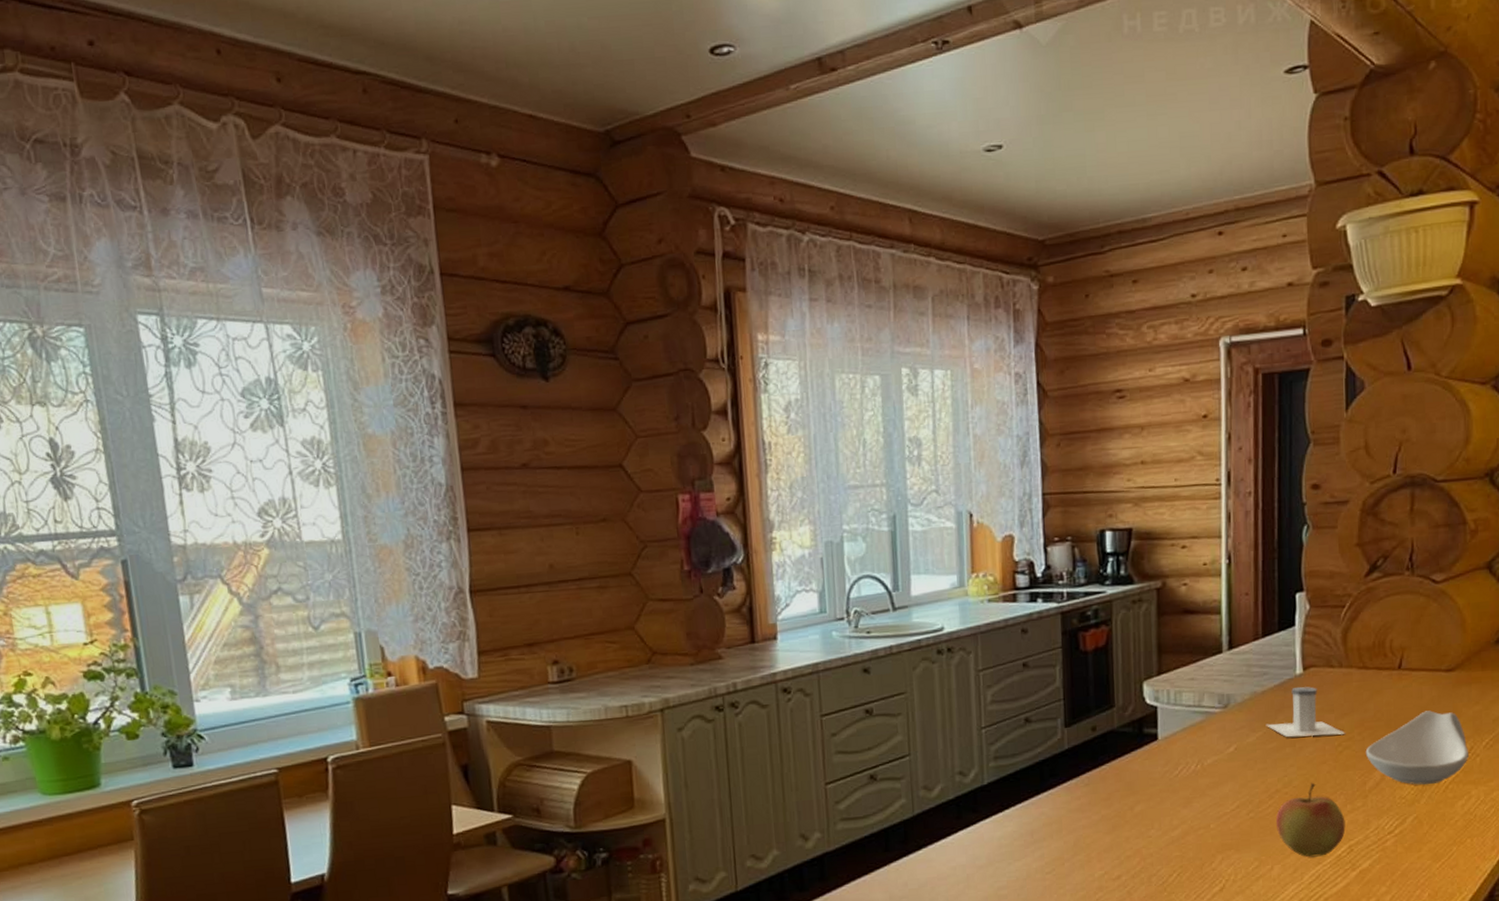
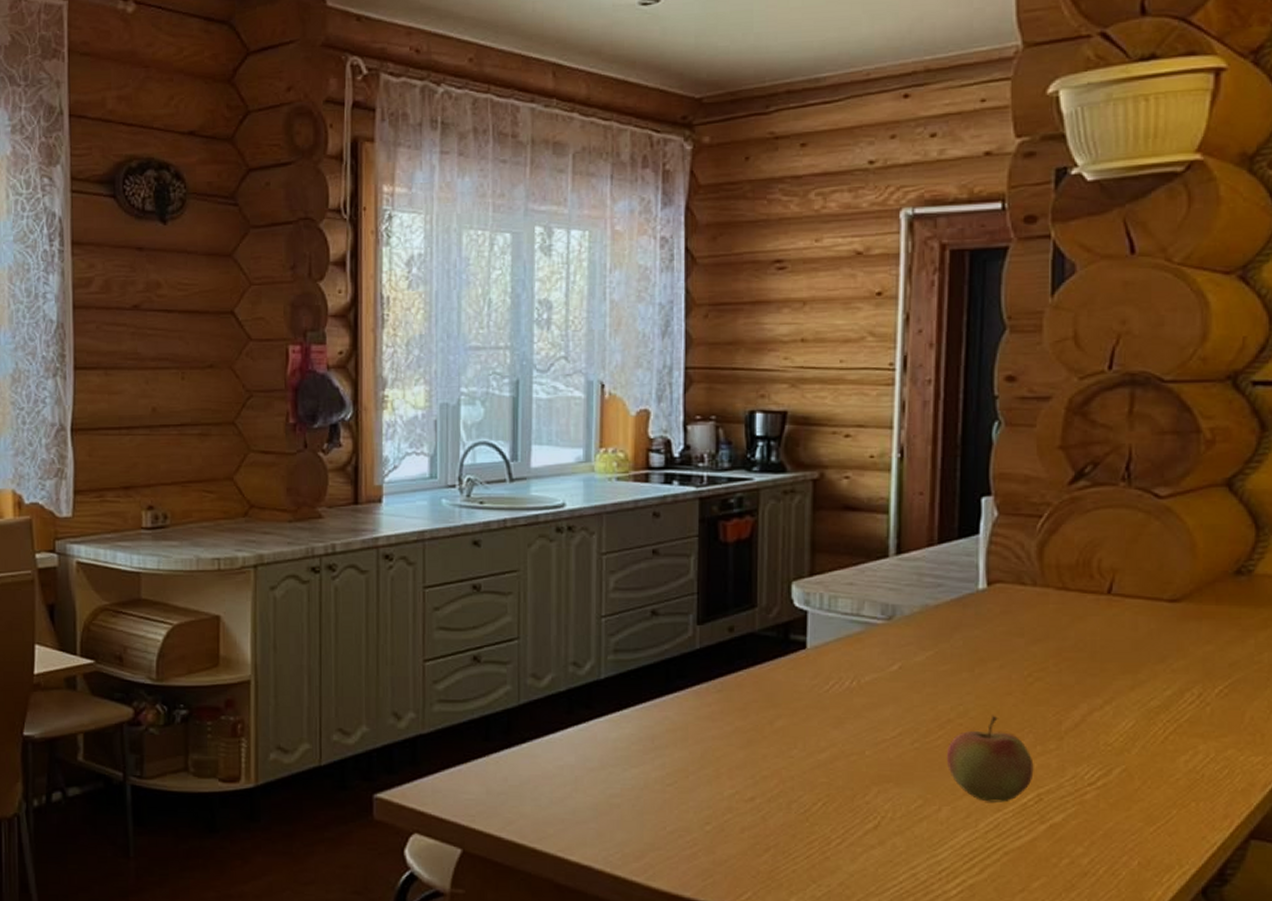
salt shaker: present [1265,686,1345,737] -> none [938,604,1037,663]
spoon rest: present [1365,710,1468,785] -> none [1062,645,1196,732]

